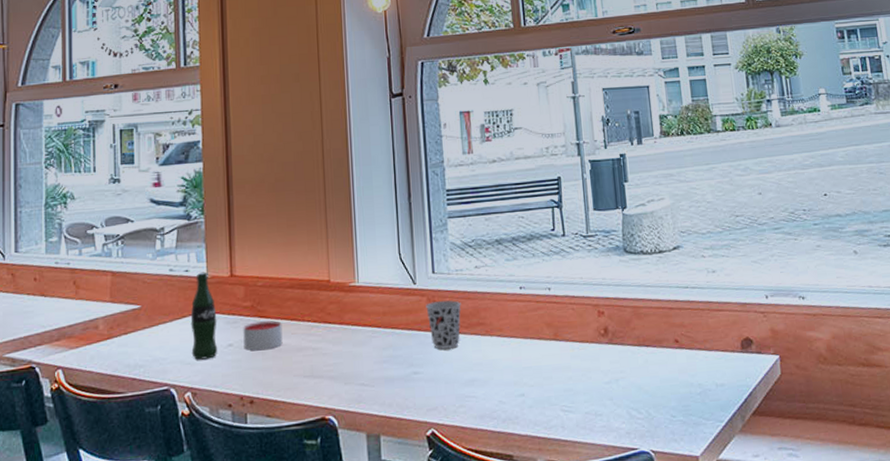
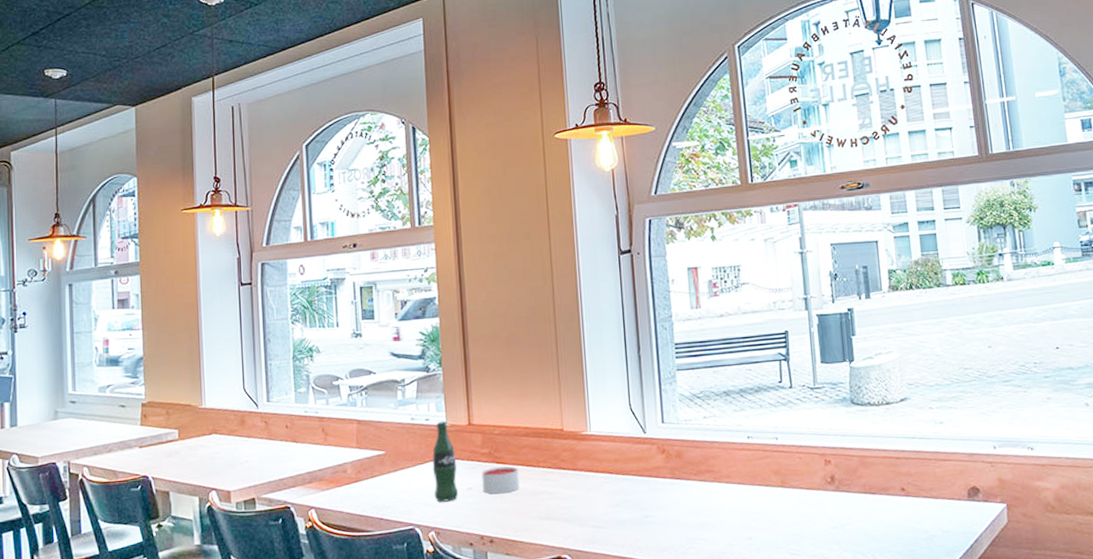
cup: present [426,299,461,350] -> none [656,448,690,496]

